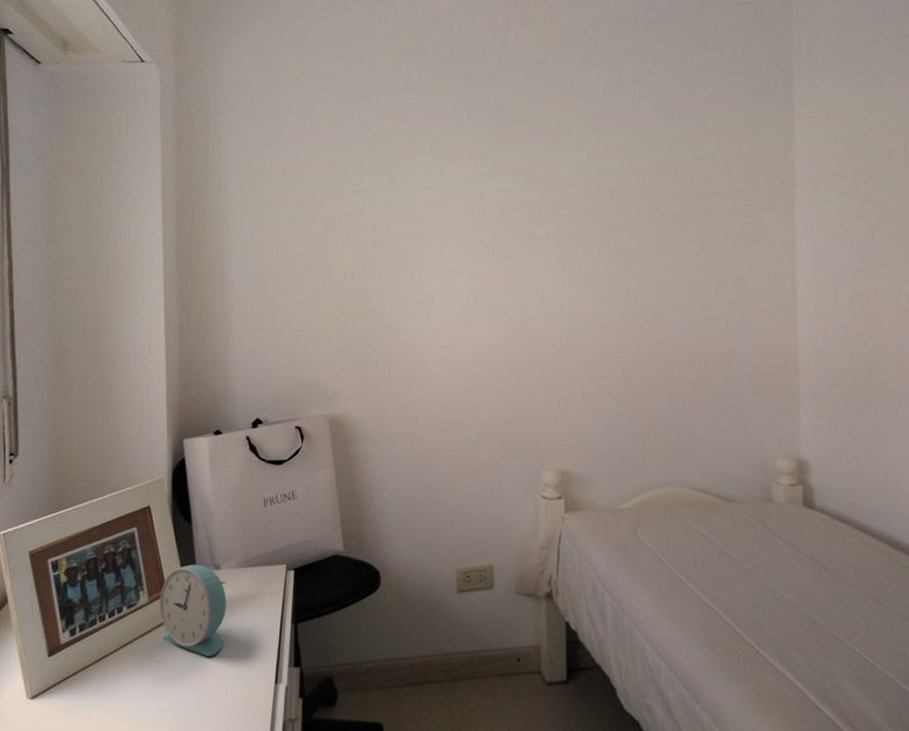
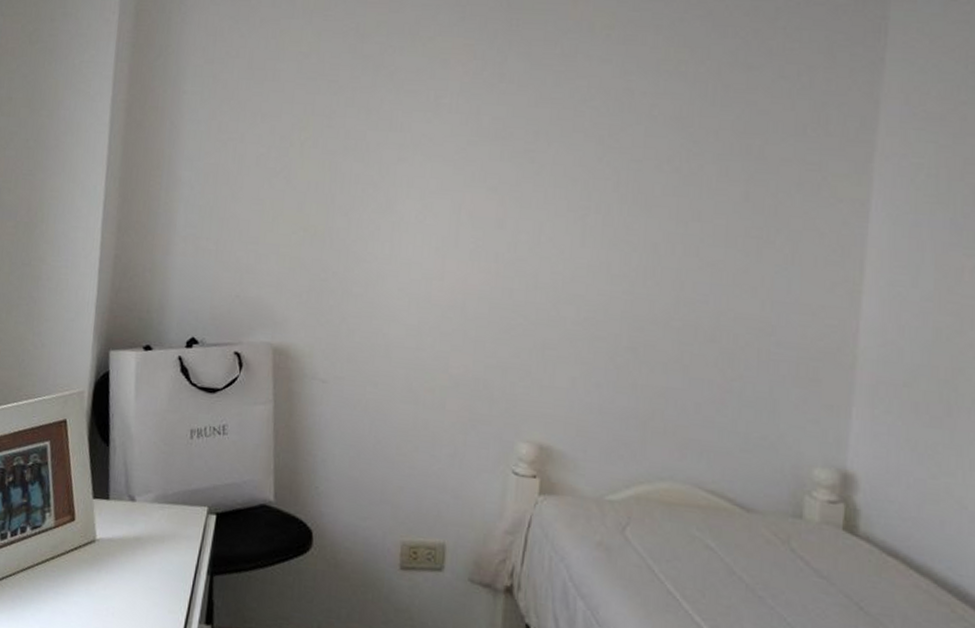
alarm clock: present [159,564,226,656] -> none [65,491,140,597]

